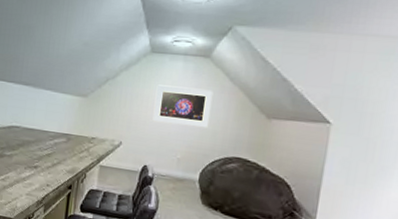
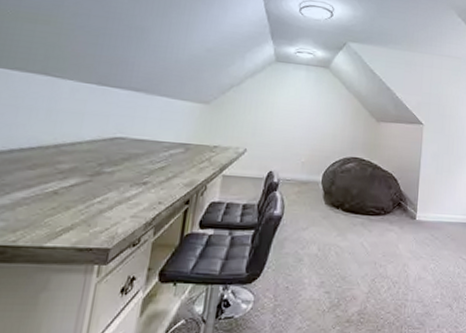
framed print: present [152,84,213,127] -> none [277,92,333,131]

